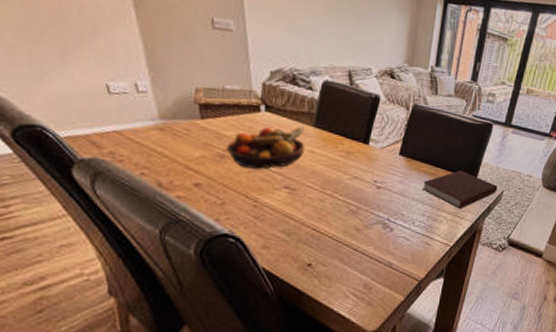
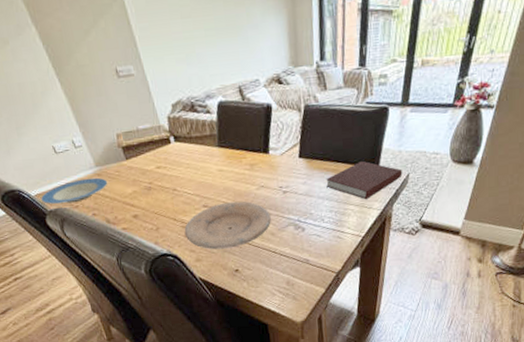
plate: none [71,129,171,156] -> present [40,177,108,205]
fruit bowl: present [226,126,306,169] -> none [150,149,214,195]
plate: none [255,187,359,239] -> present [184,201,271,250]

